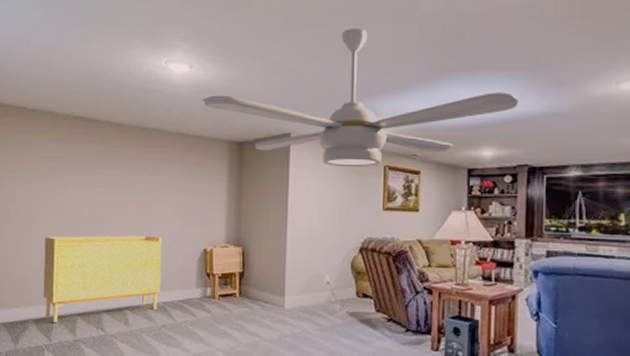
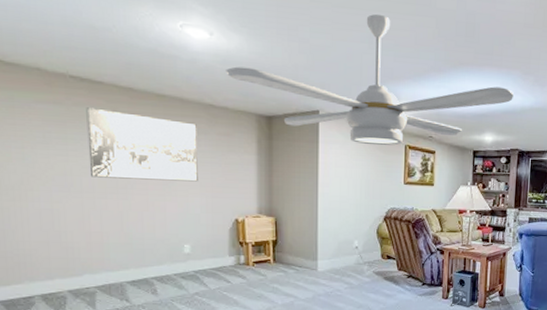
sideboard: present [43,235,162,322] -> none [46,206,190,297]
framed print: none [82,143,174,211] -> present [86,107,198,182]

